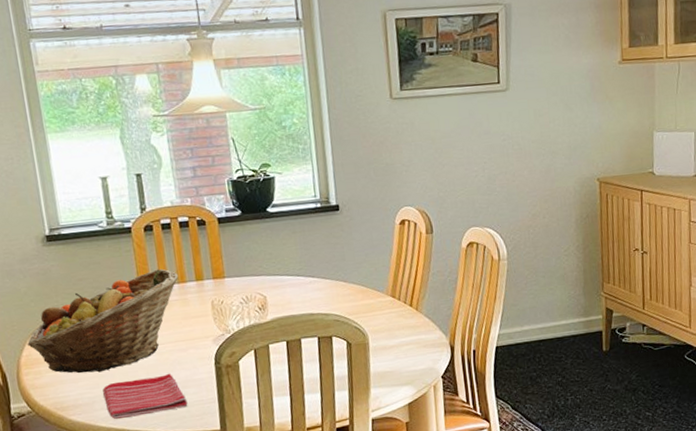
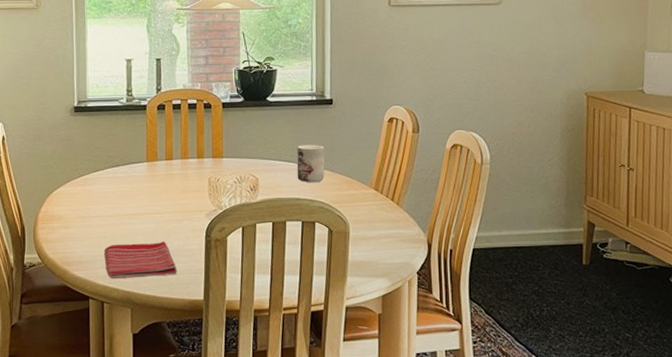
fruit basket: present [27,268,179,374] -> none [46,144,183,234]
mug: none [305,255,338,296] -> present [297,144,325,182]

